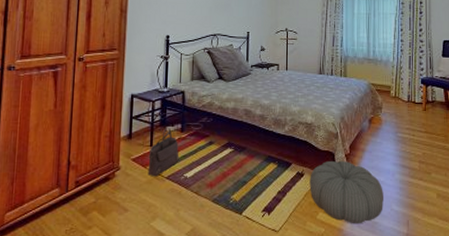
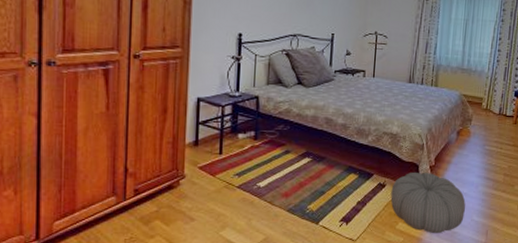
handbag: present [148,127,179,176] -> none [216,134,252,185]

